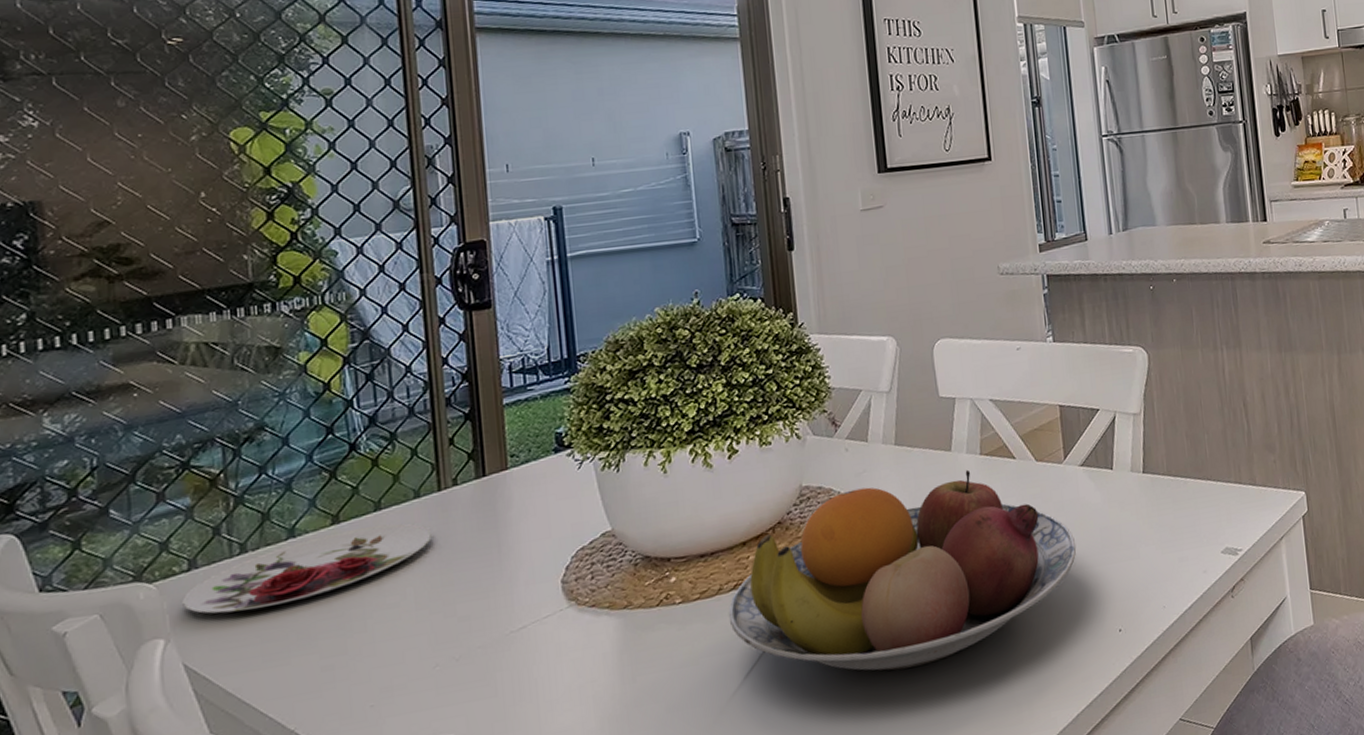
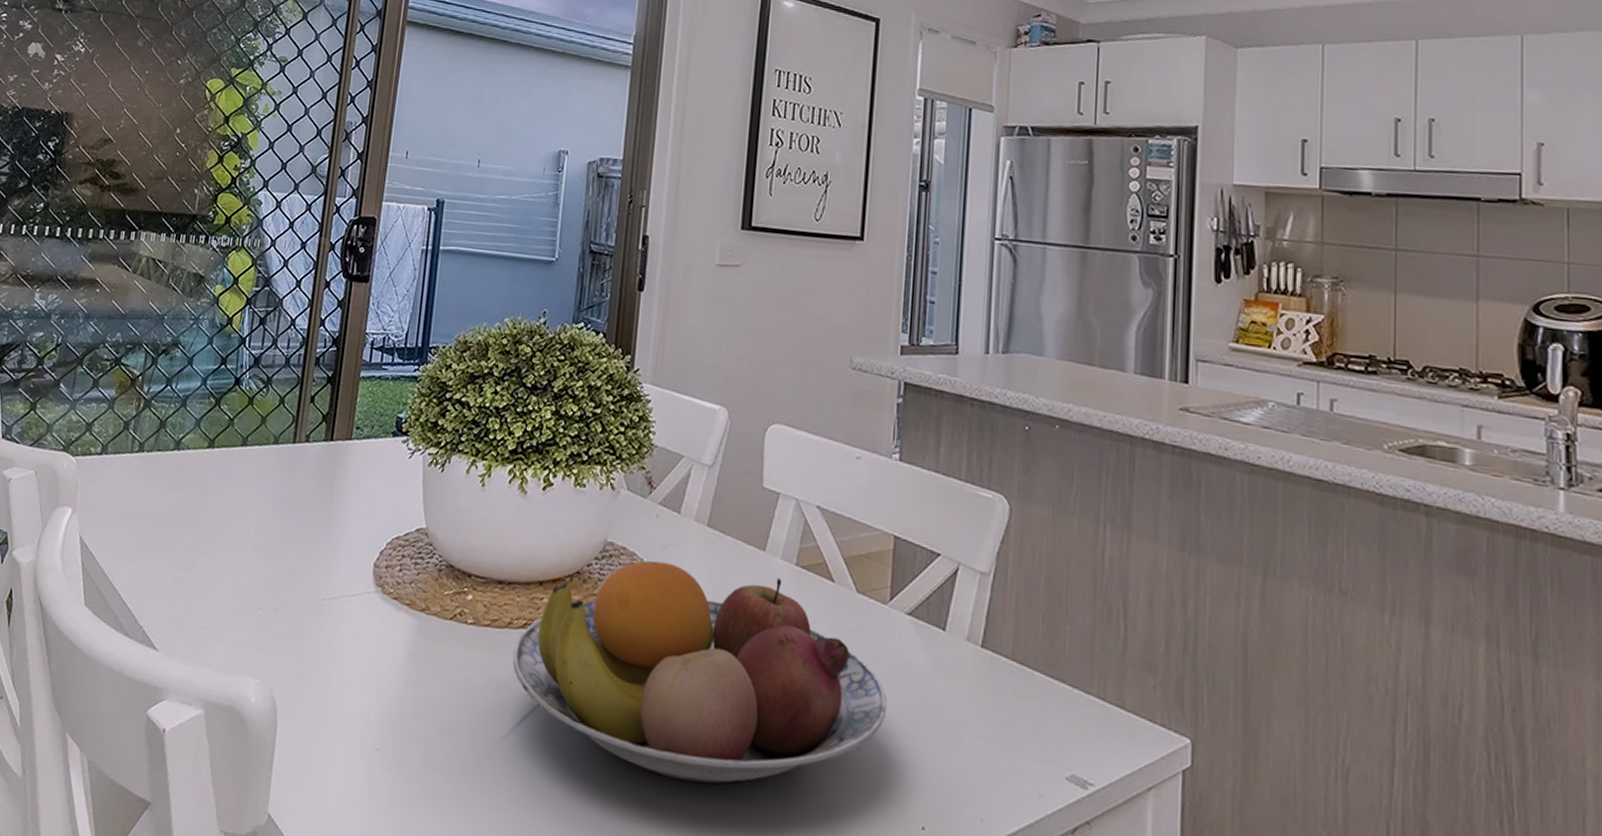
plate: present [182,523,433,614] -> none [90,455,281,509]

